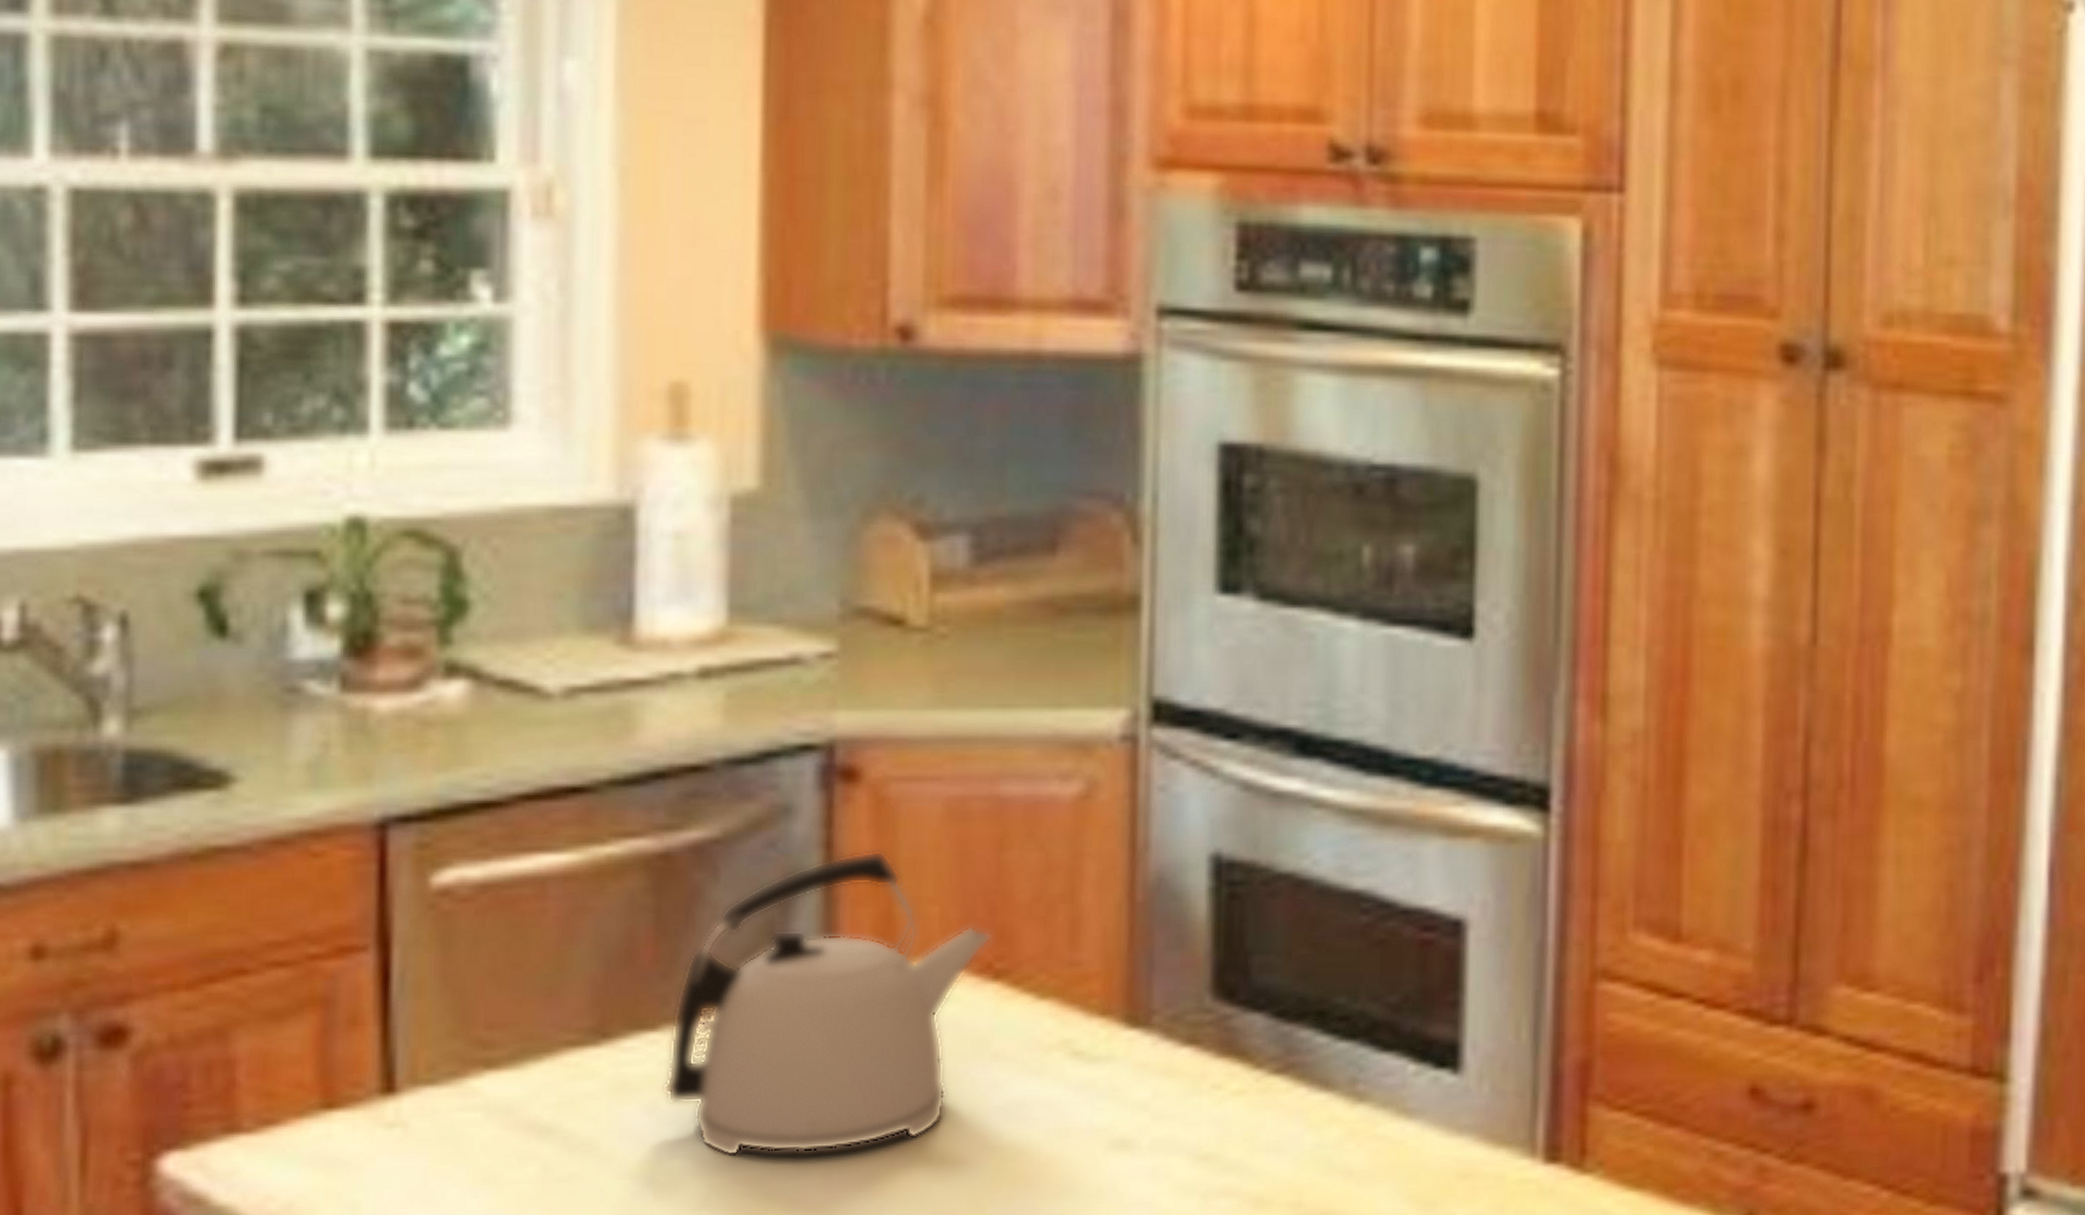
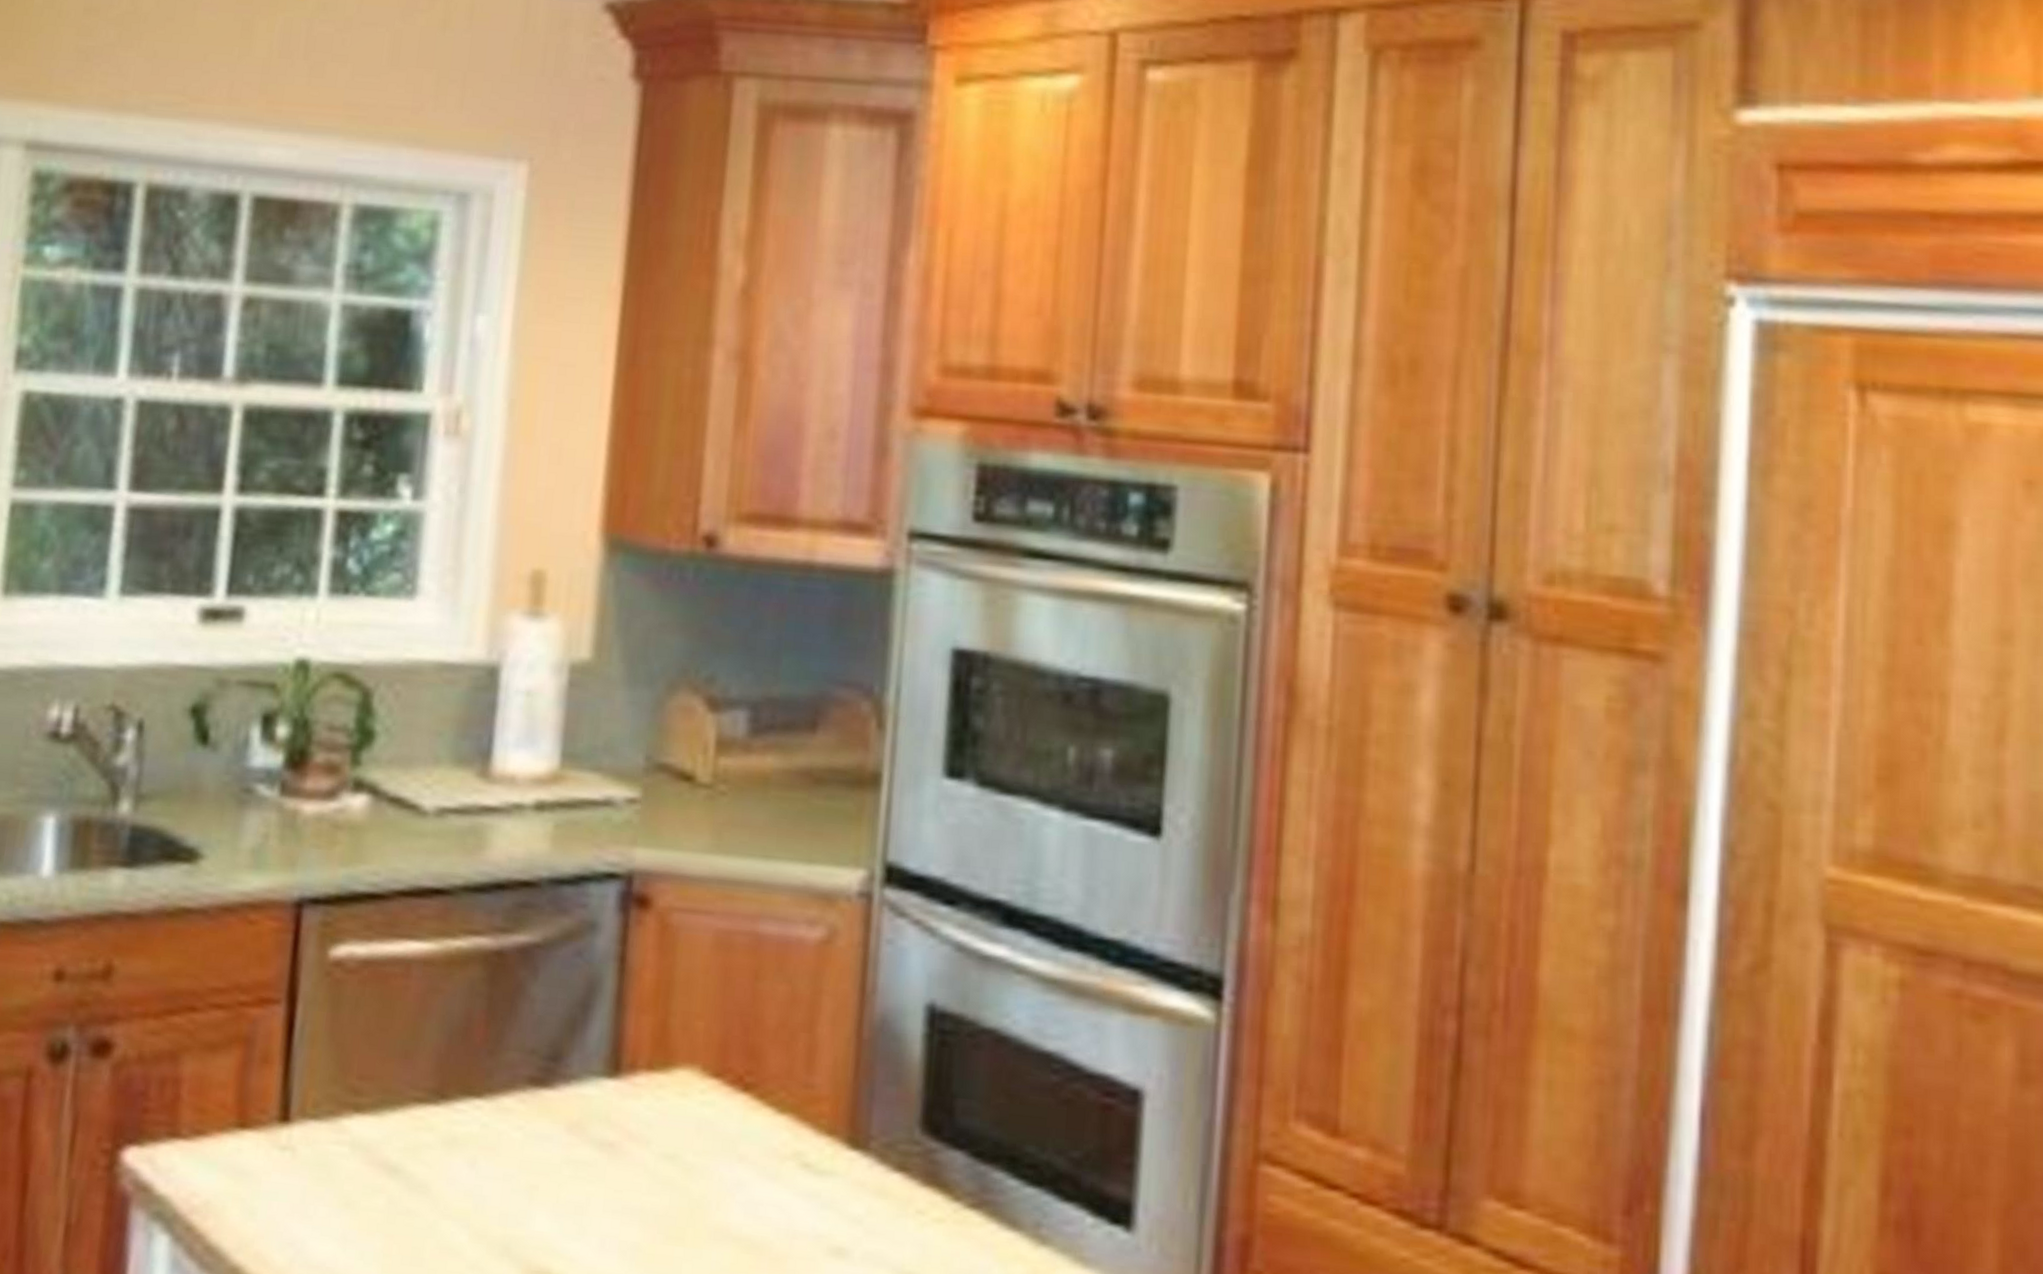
kettle: present [663,850,992,1157] -> none [482,967,745,1221]

